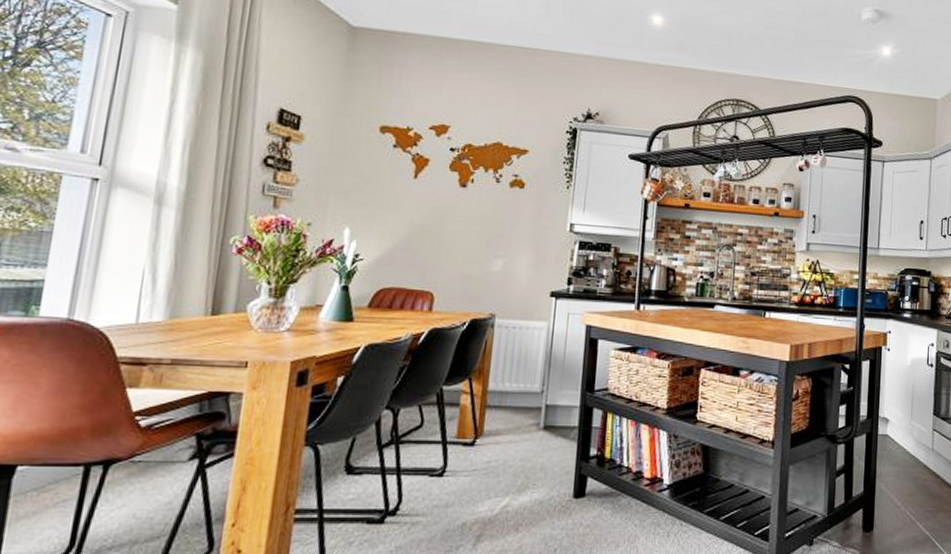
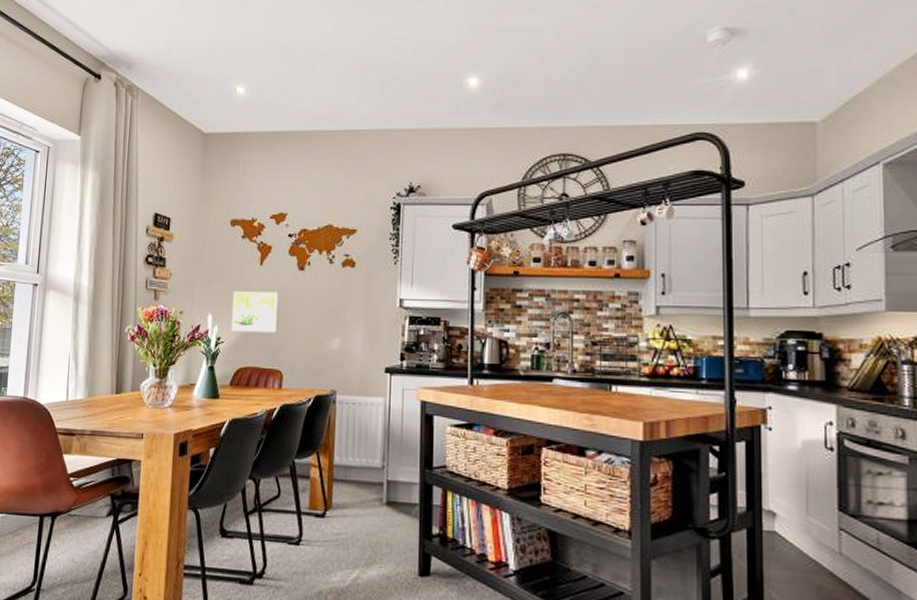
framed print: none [373,205,435,252] -> present [231,291,279,333]

